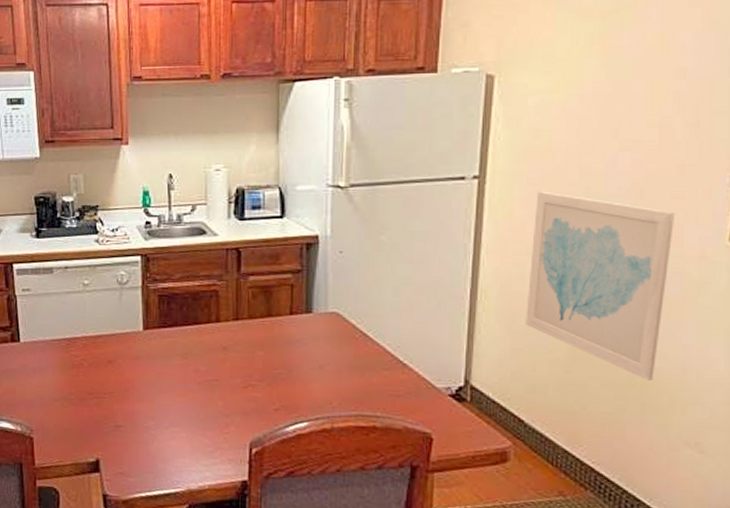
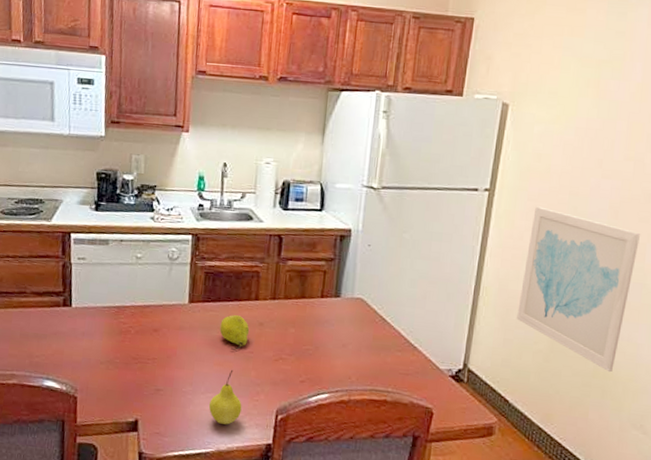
fruit: none [174,400,211,461] -> present [208,369,242,425]
fruit: none [179,340,213,379] -> present [220,315,250,350]

